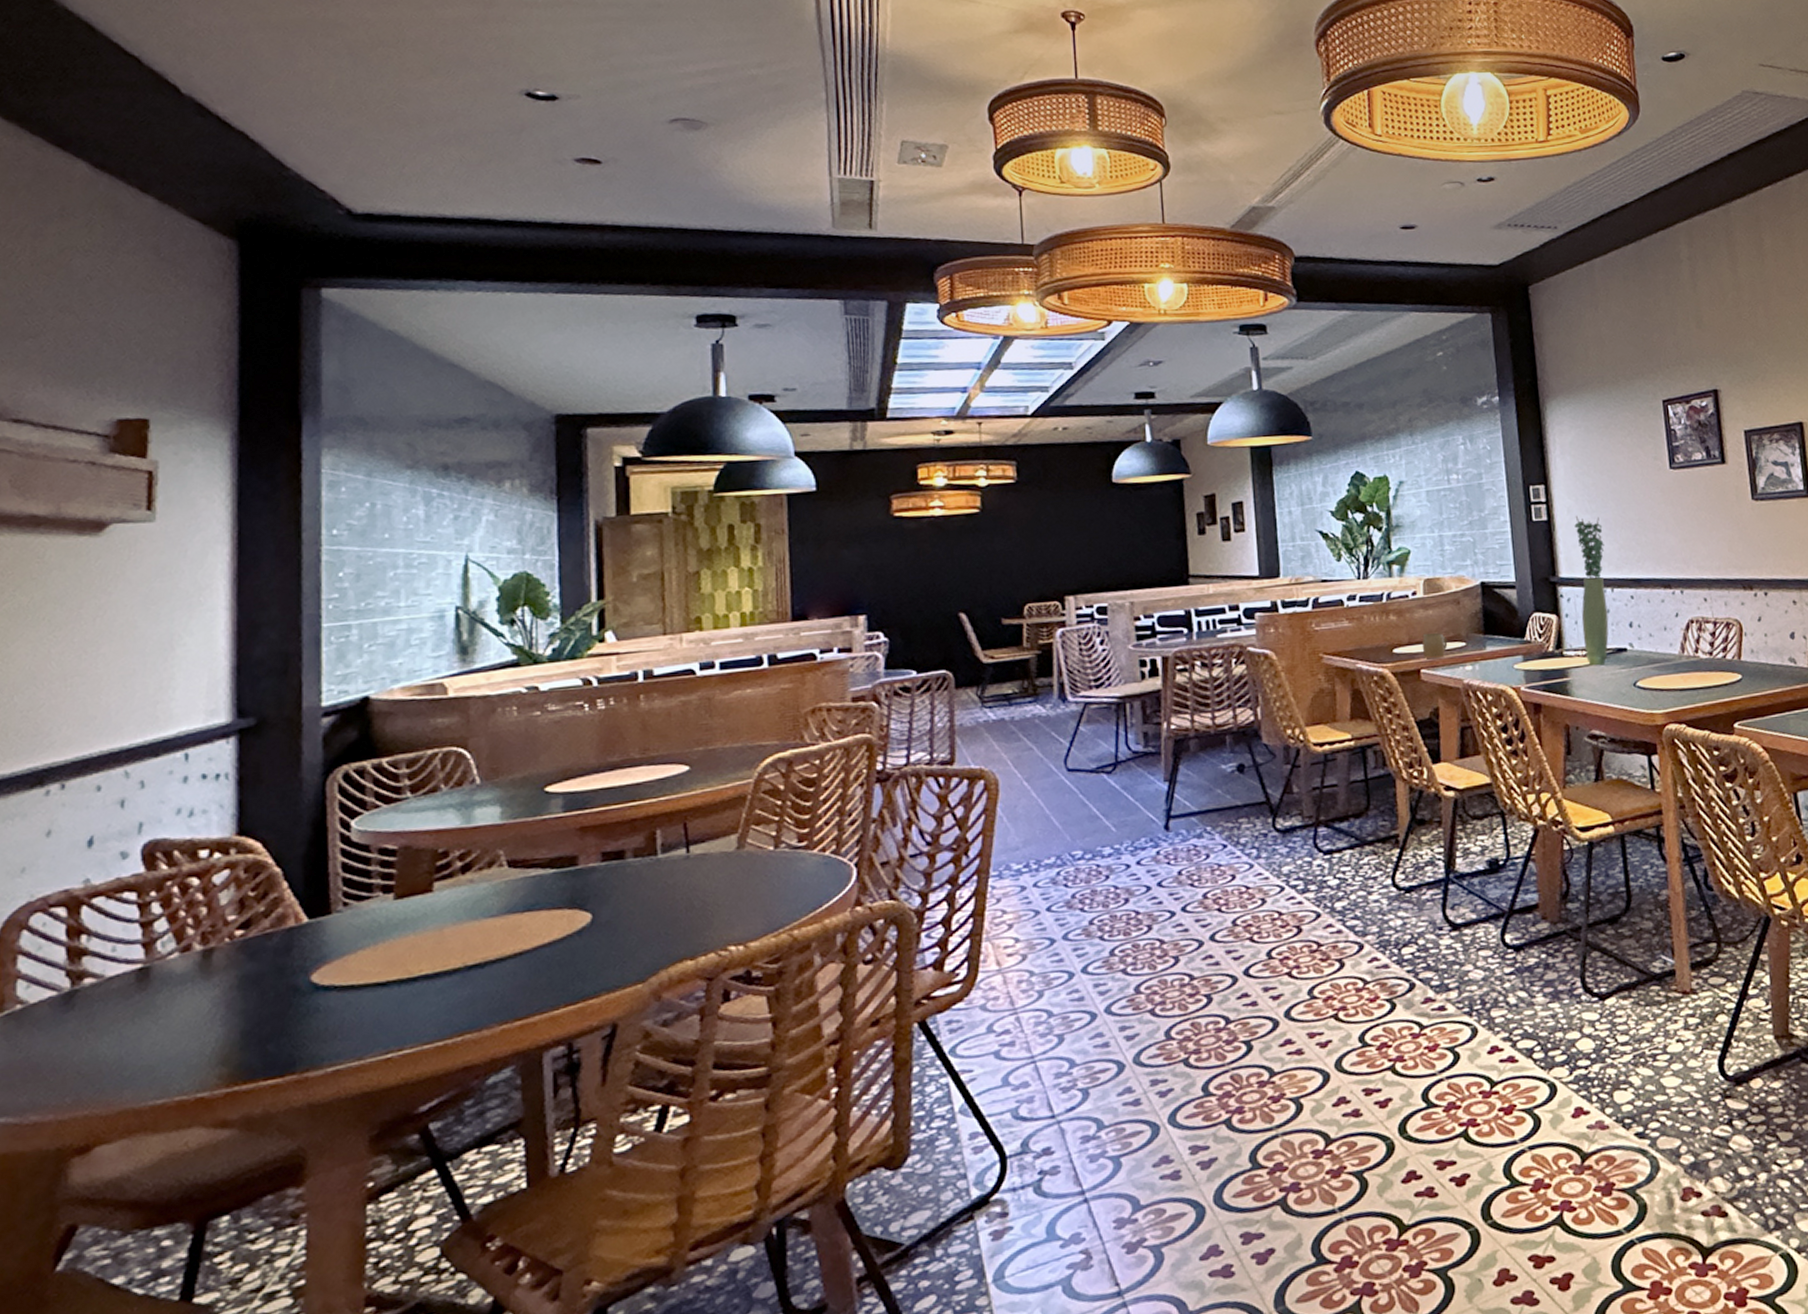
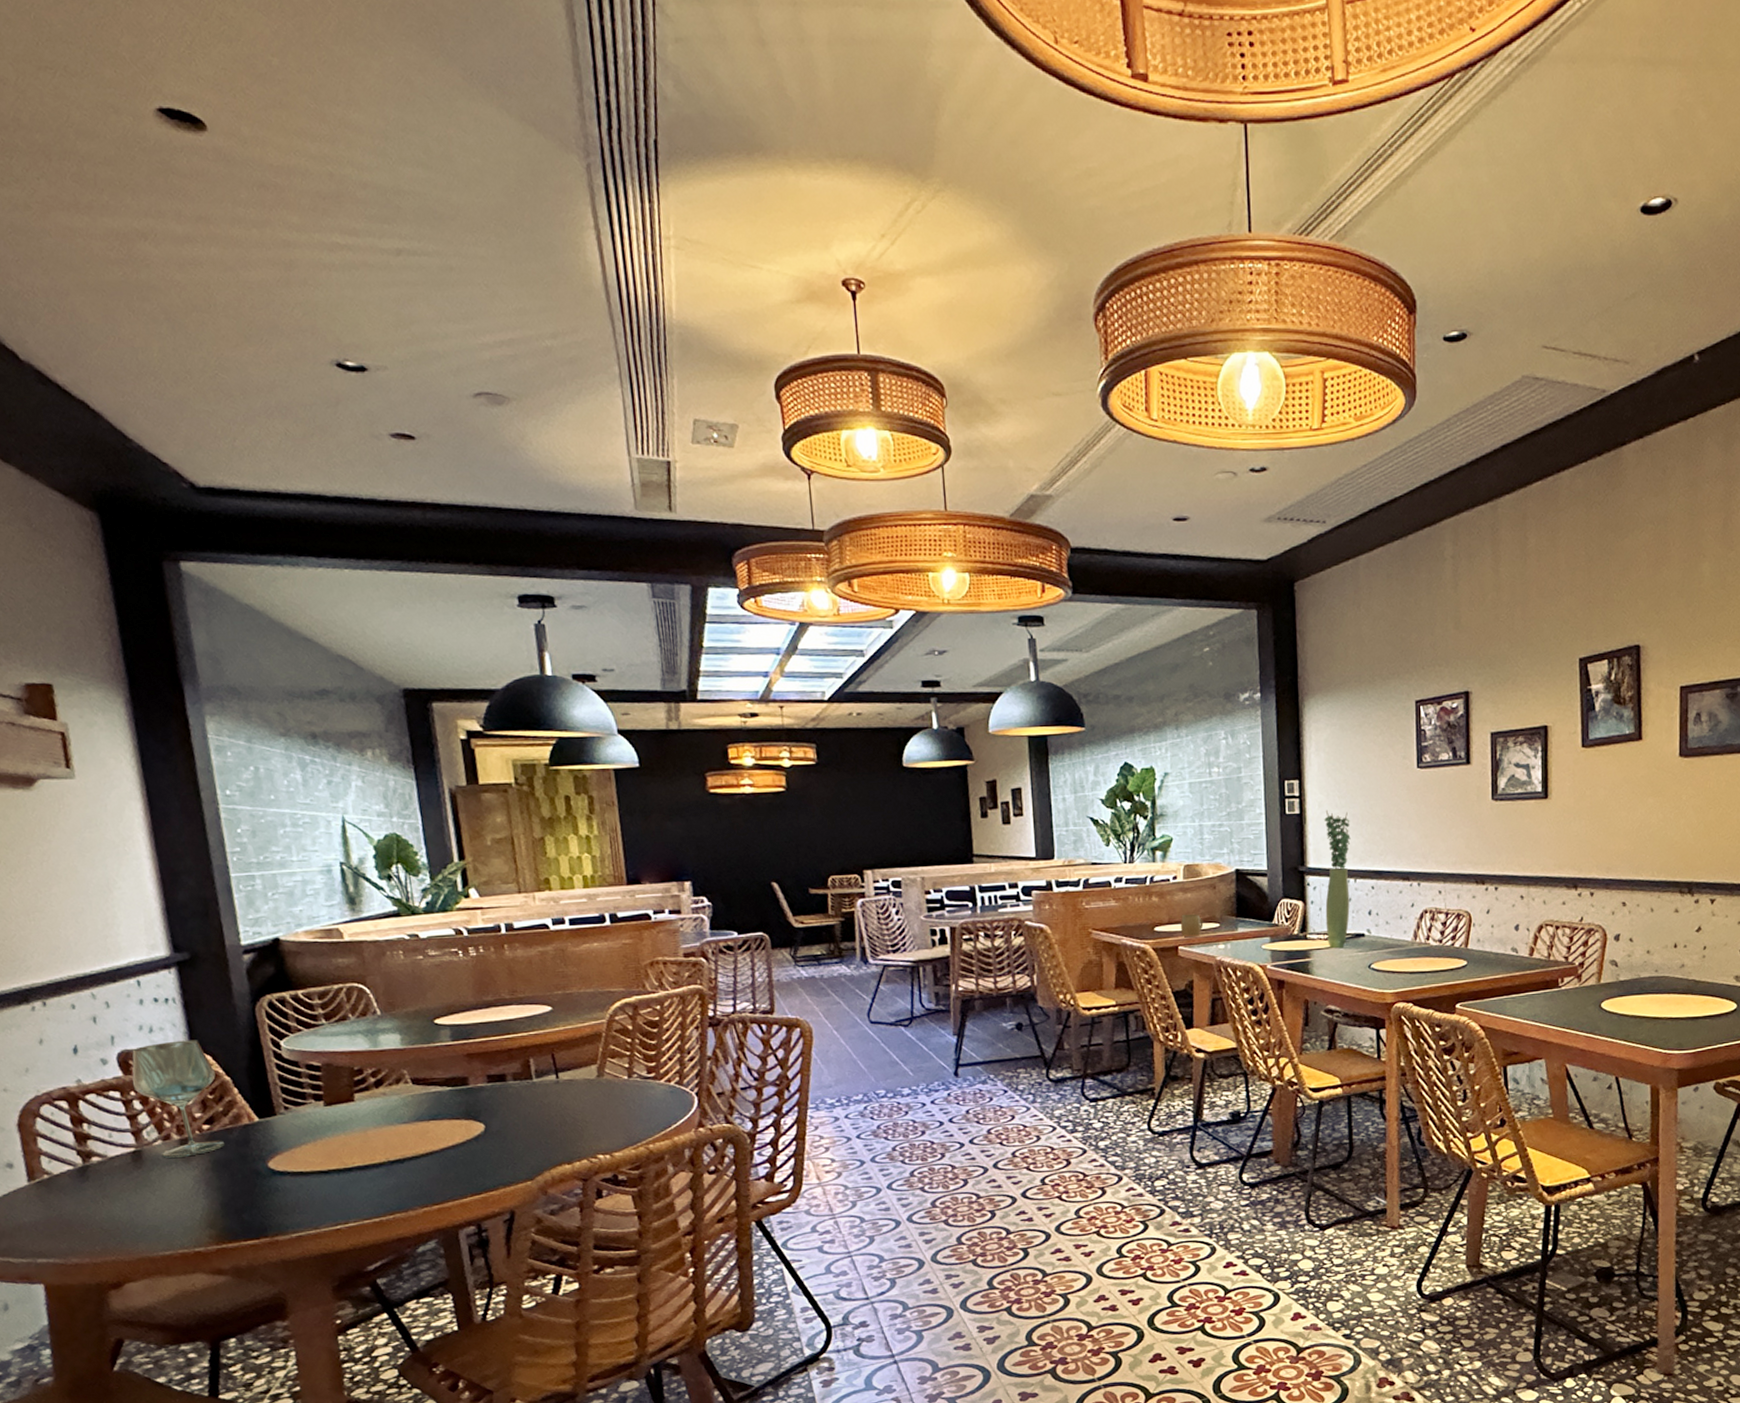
wine glass: none [155,823,263,975] -> present [132,1040,224,1158]

